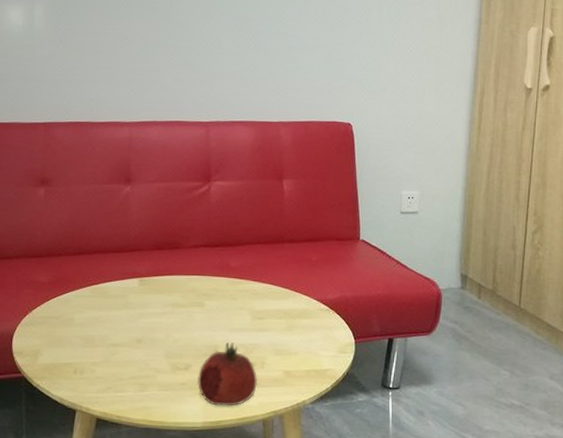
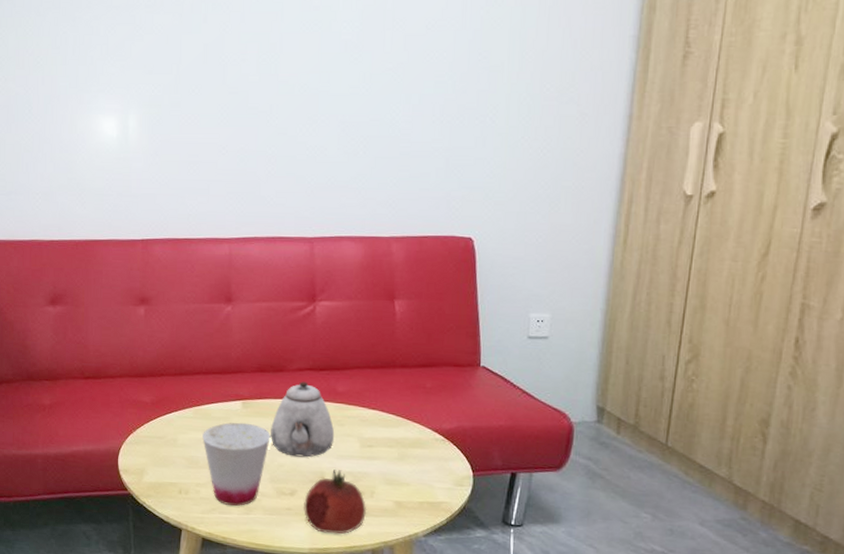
cup: none [99,299,167,383] -> present [202,422,271,506]
teapot: none [166,258,228,332] -> present [271,381,335,458]

